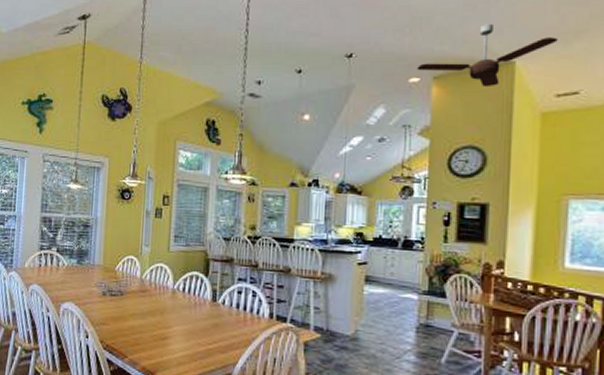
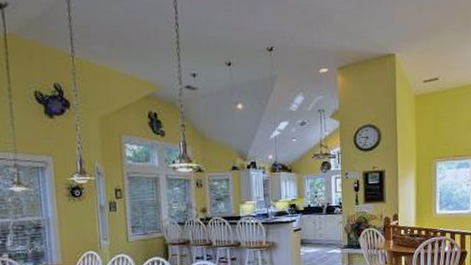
ceiling fan: present [417,24,558,88] -> none [325,22,422,76]

